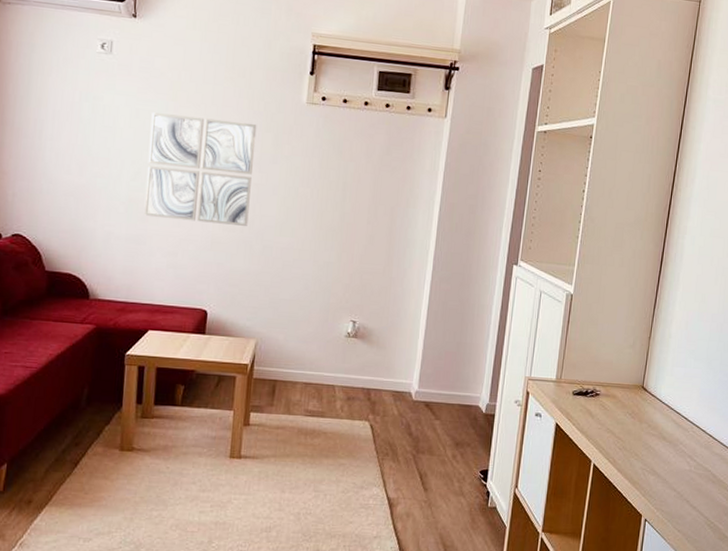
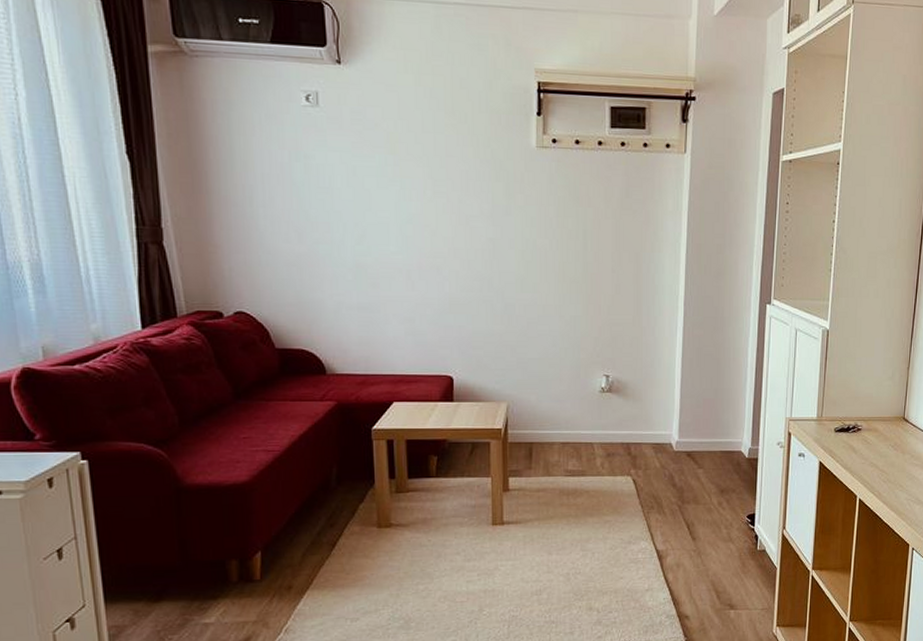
wall art: present [145,112,257,227] -> none [370,168,486,286]

